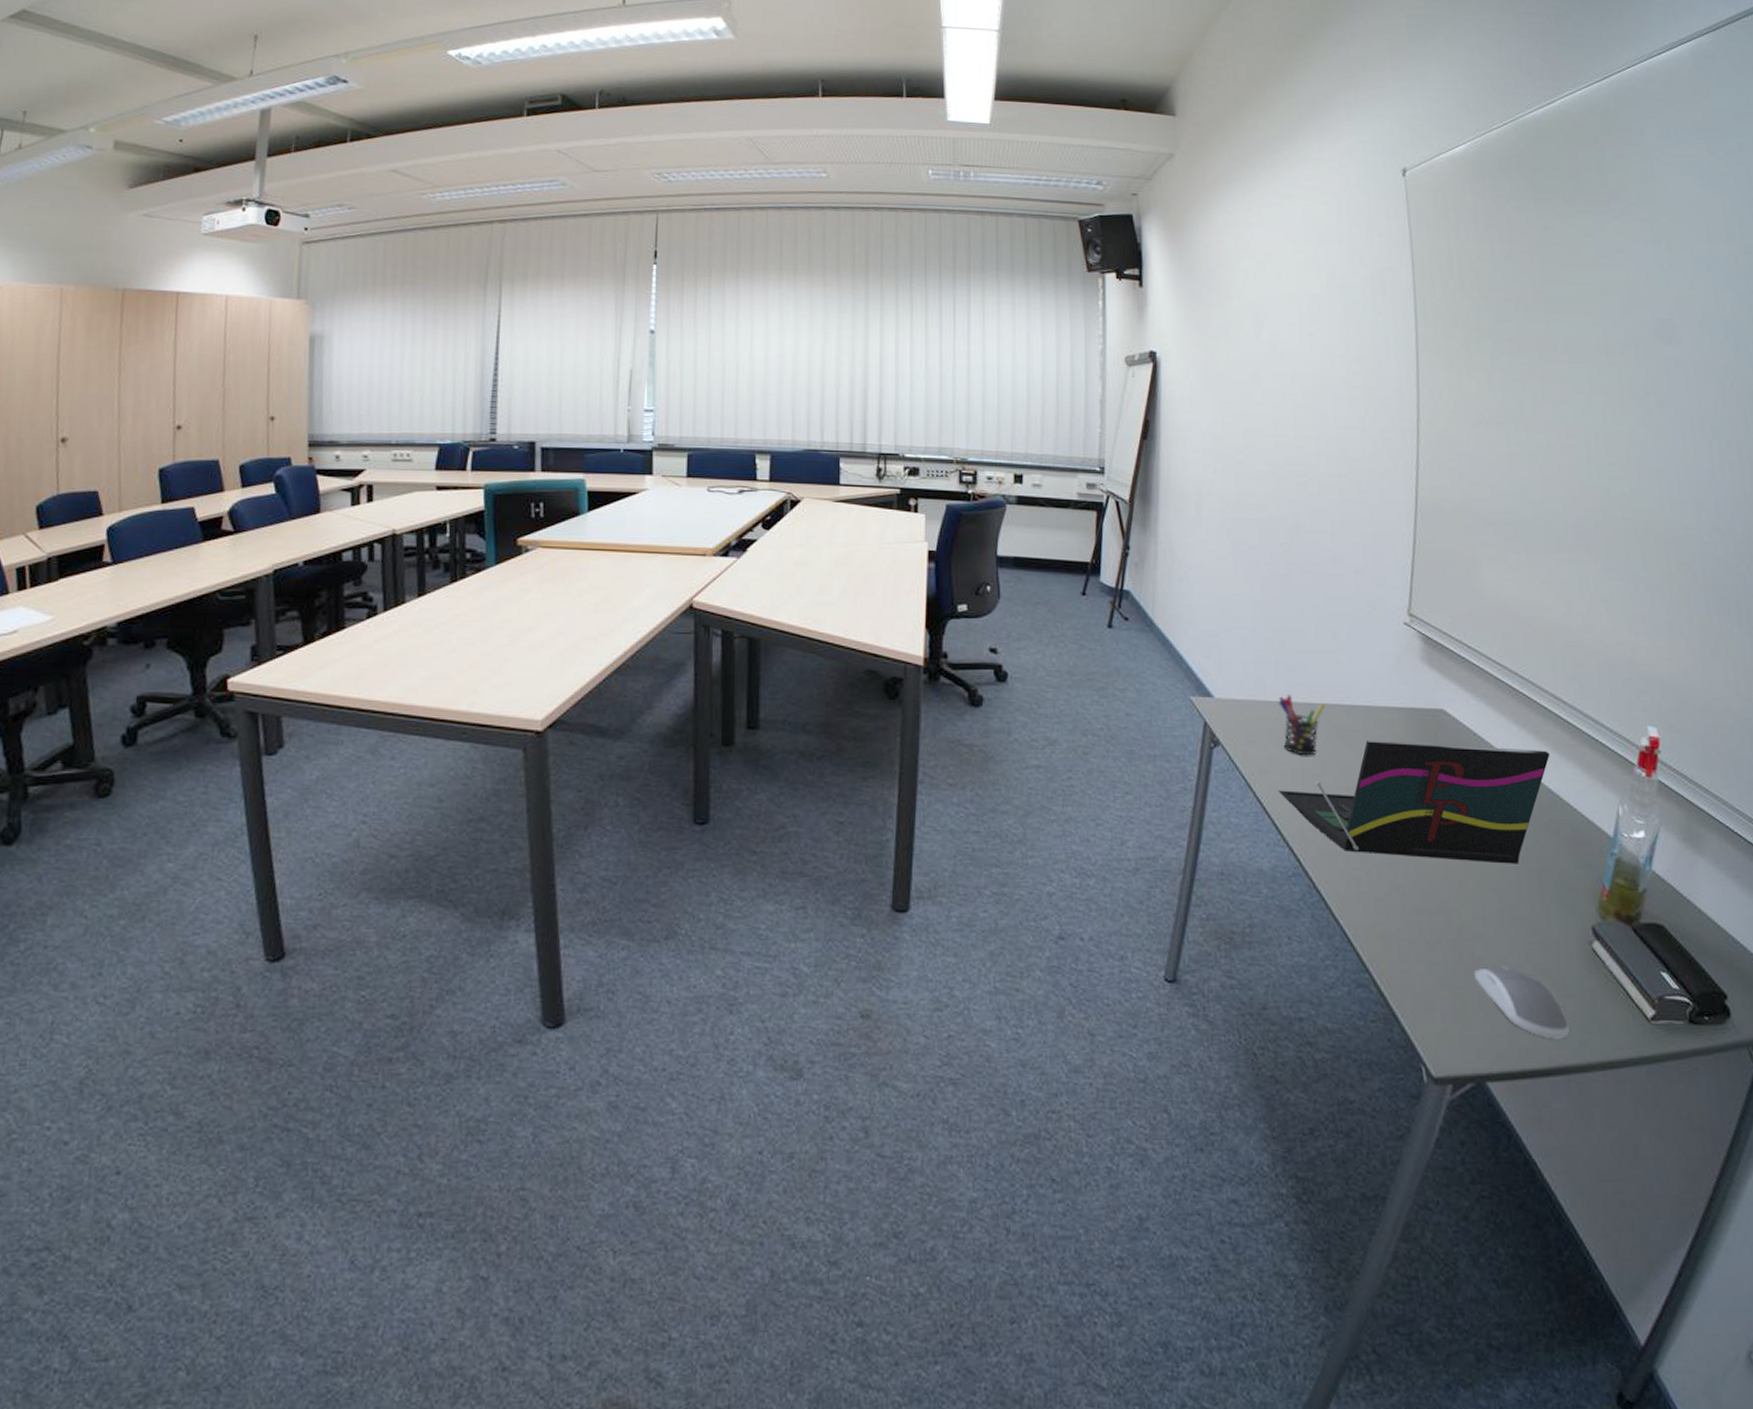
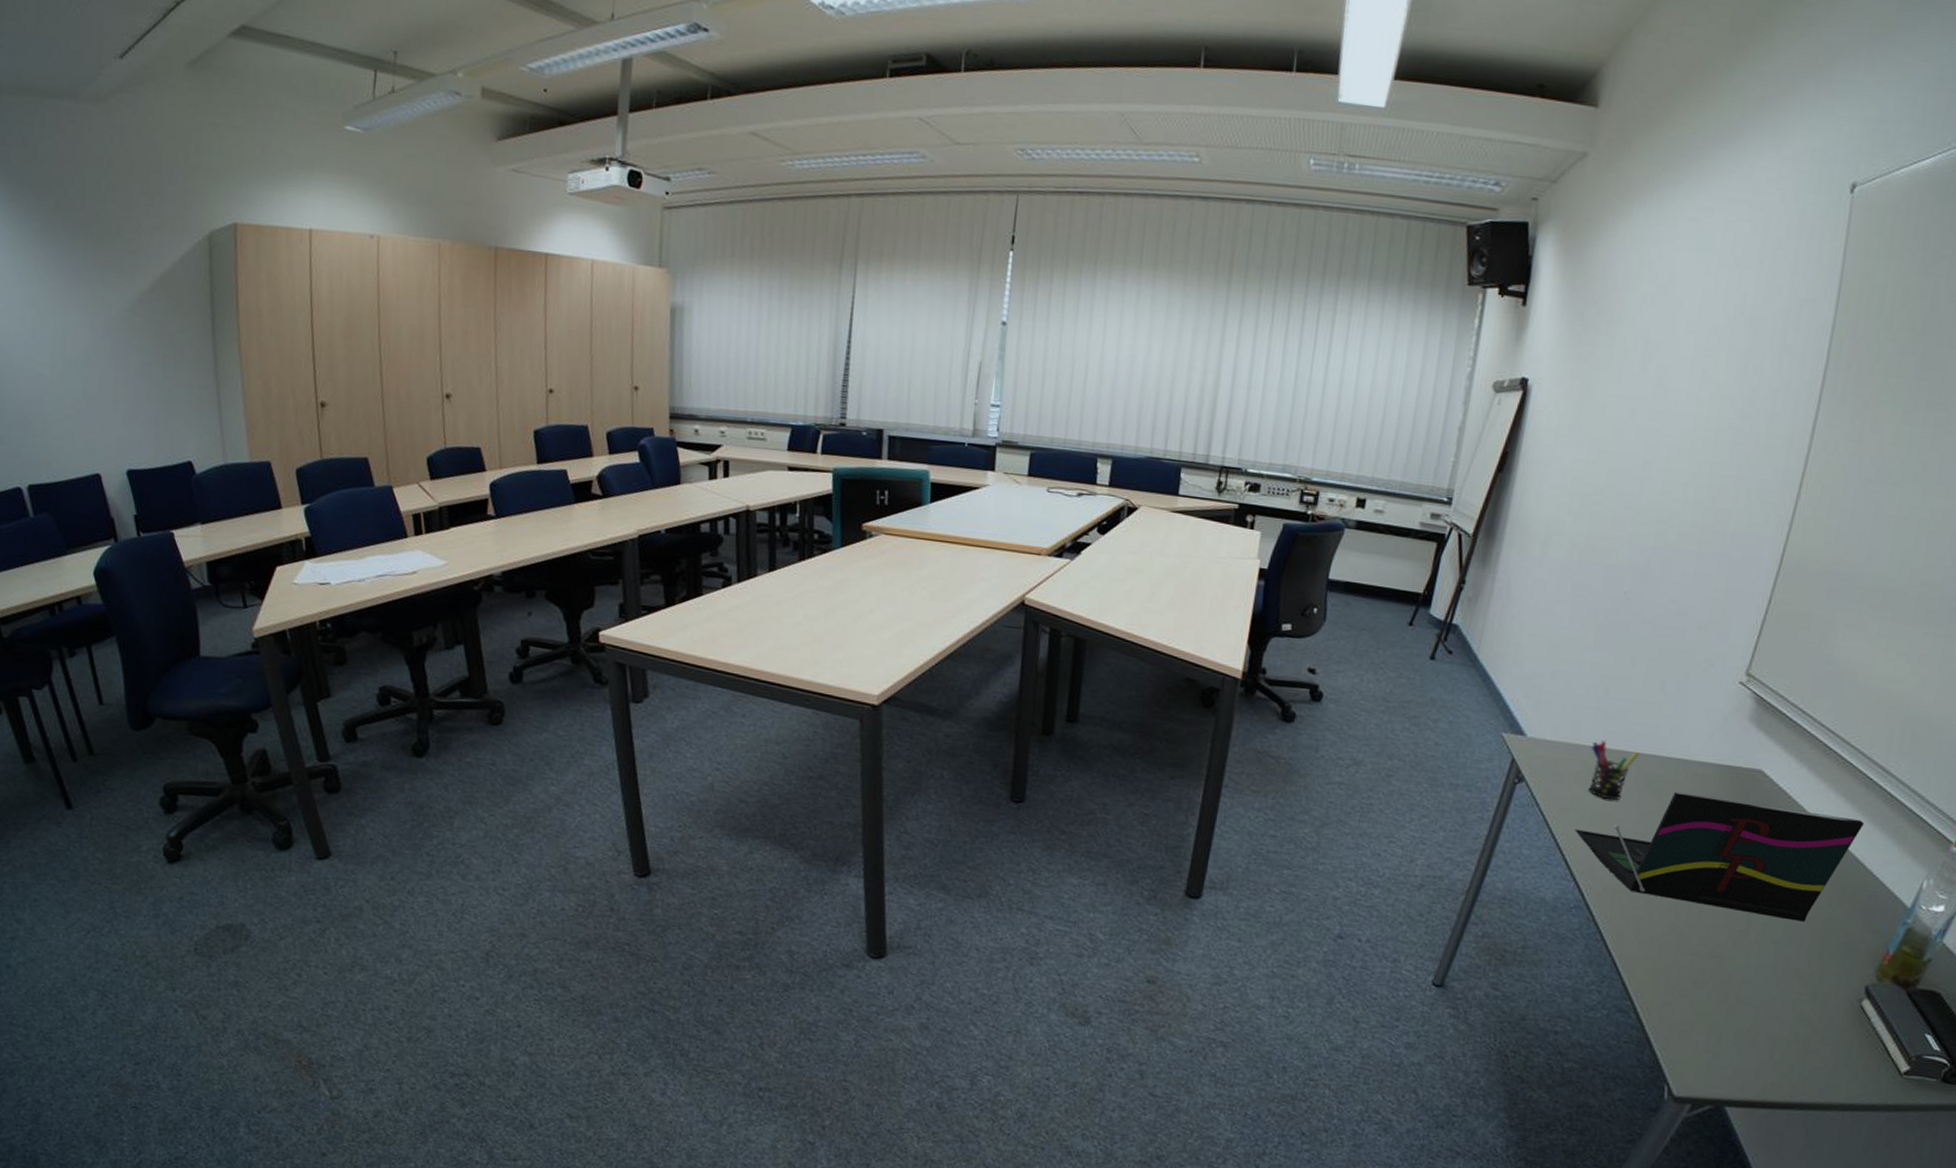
computer mouse: present [1474,966,1570,1039] -> none [1735,1008,1820,1080]

